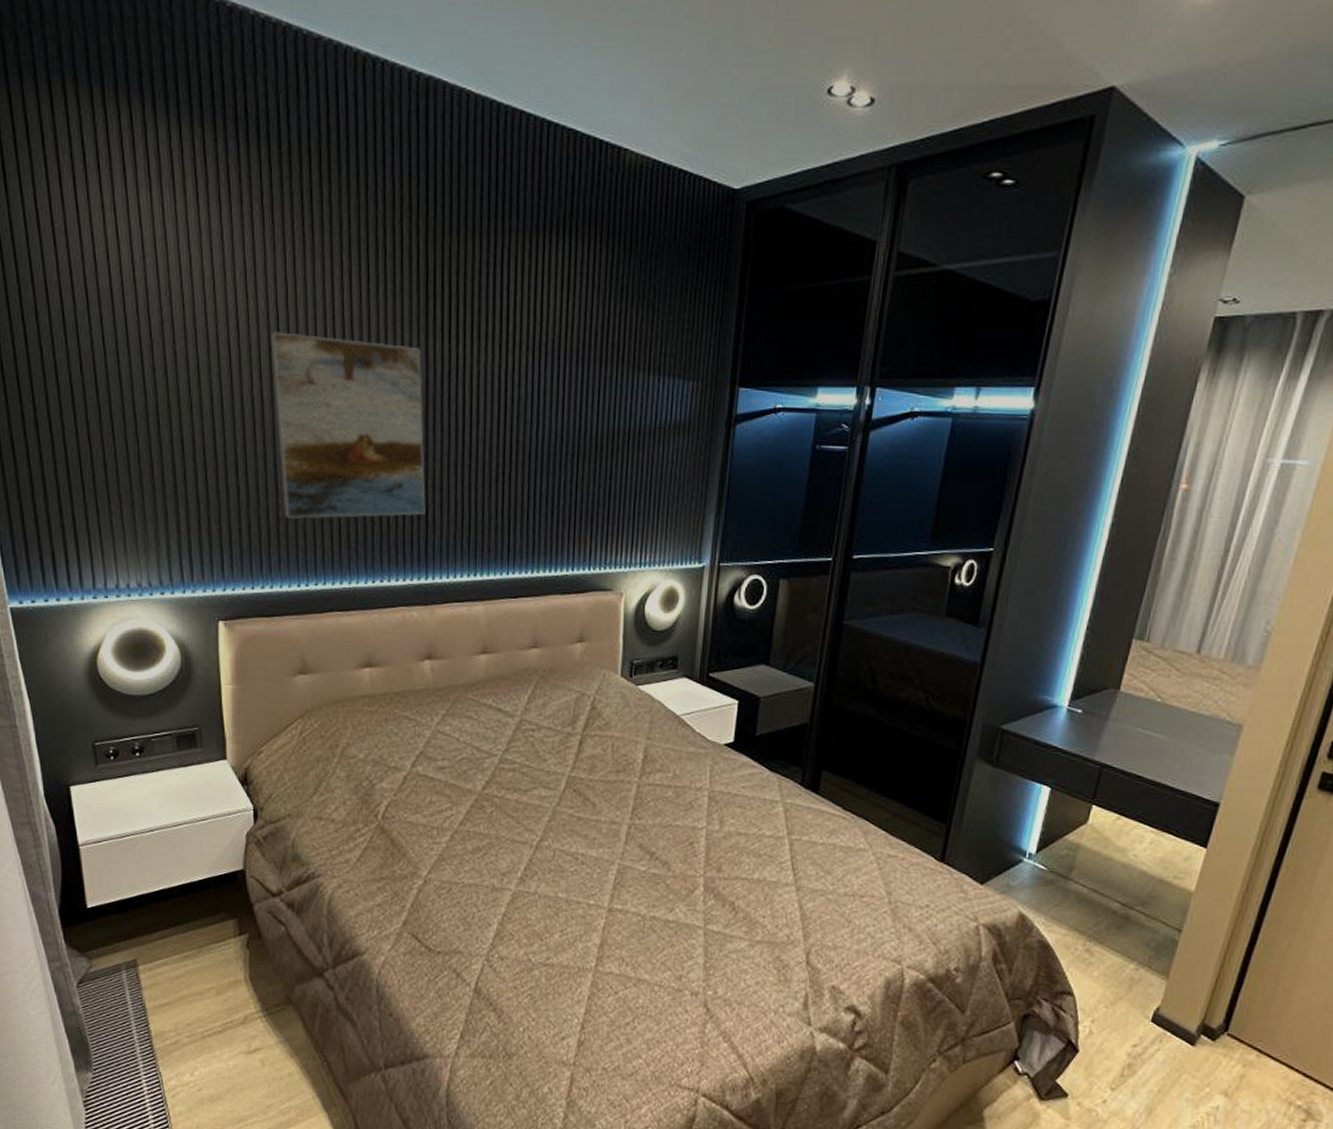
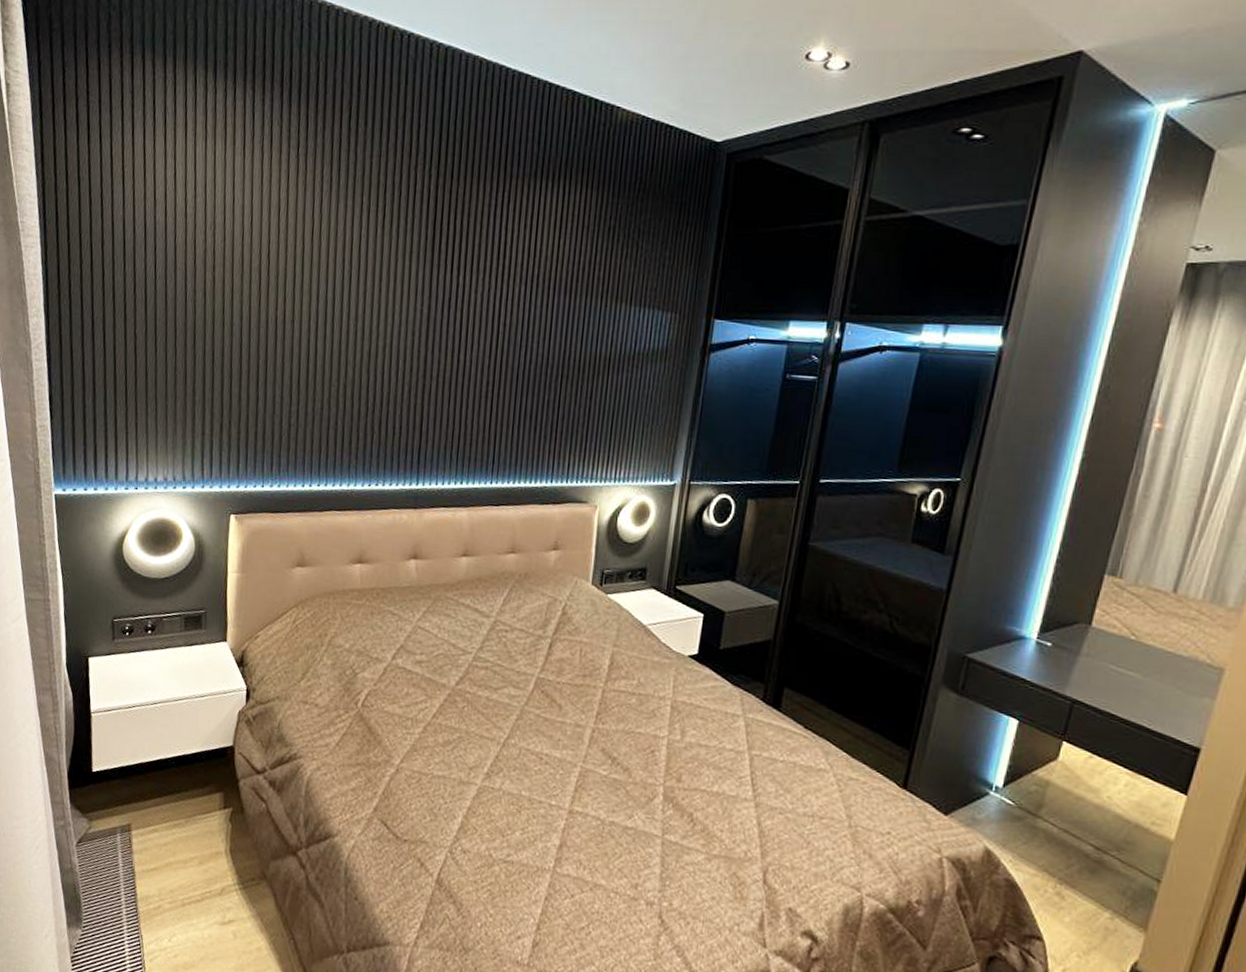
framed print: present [270,331,426,519] -> none [295,261,425,427]

